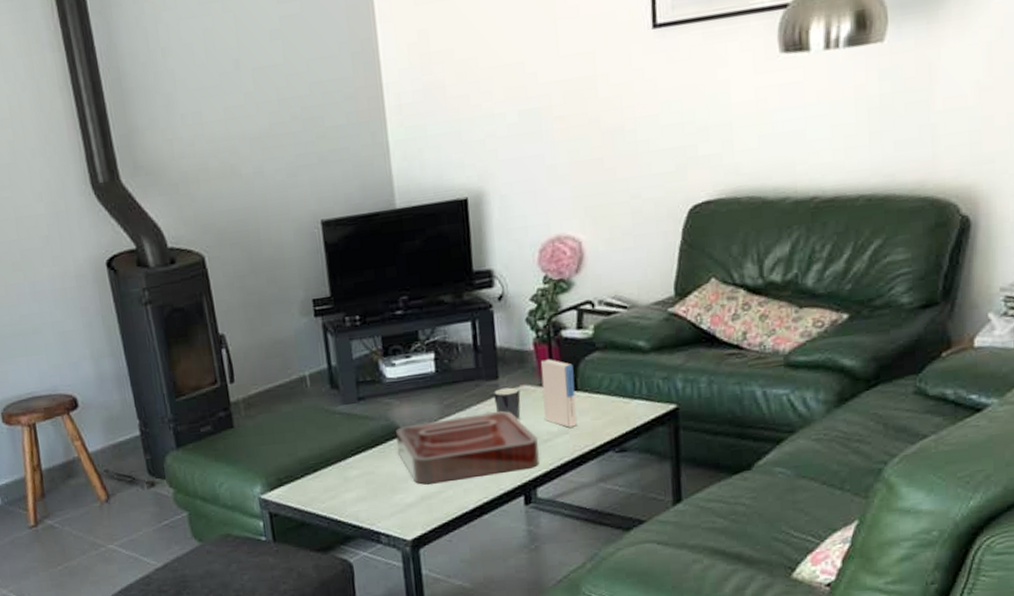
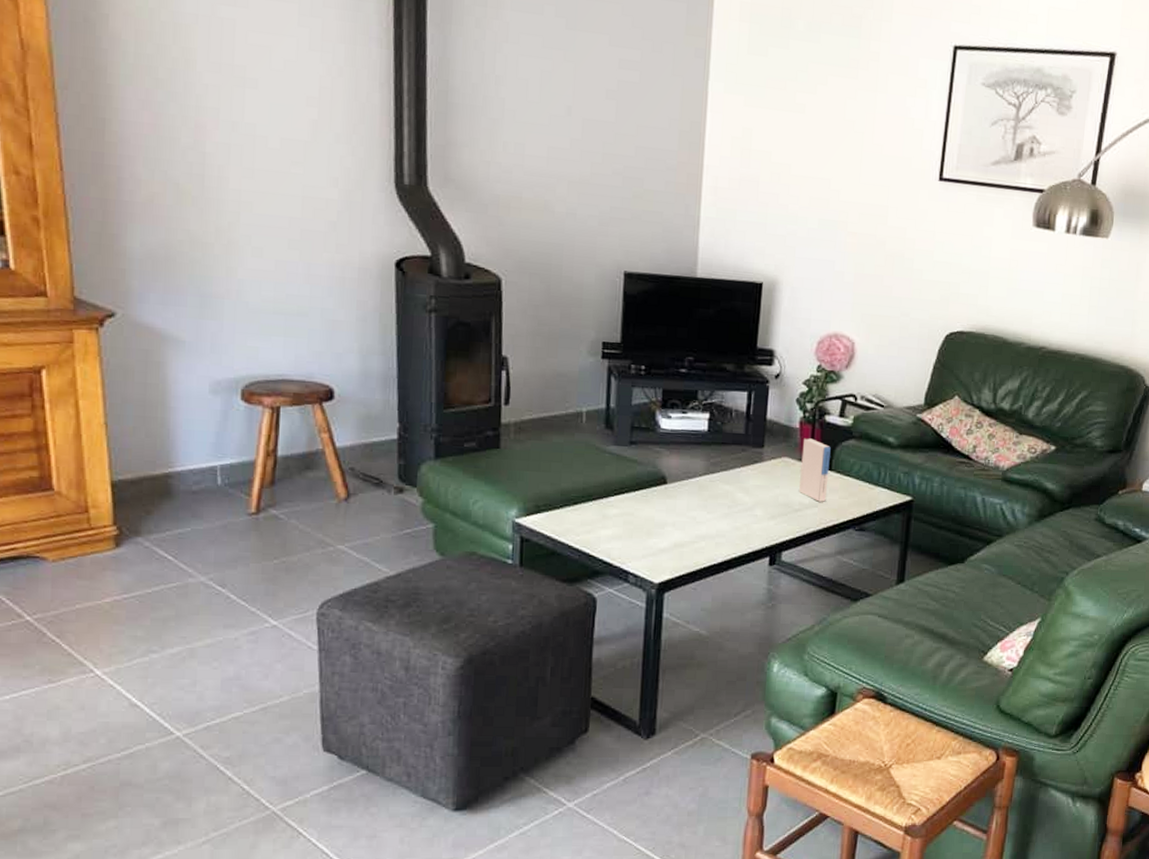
decorative tray: present [395,411,540,486] -> none [659,475,790,534]
mug: present [494,387,521,421] -> none [756,456,781,488]

